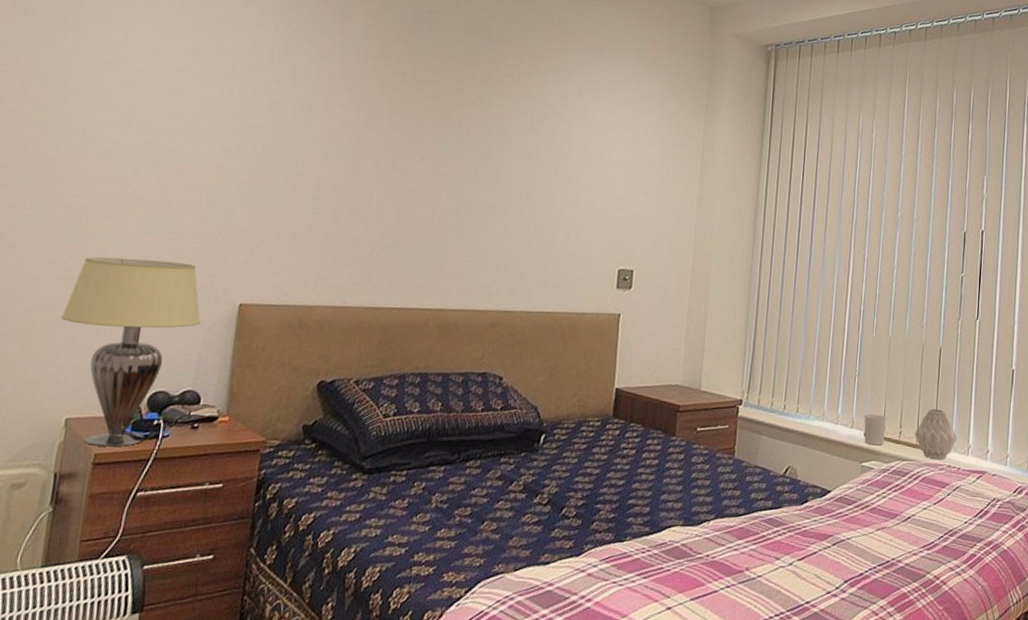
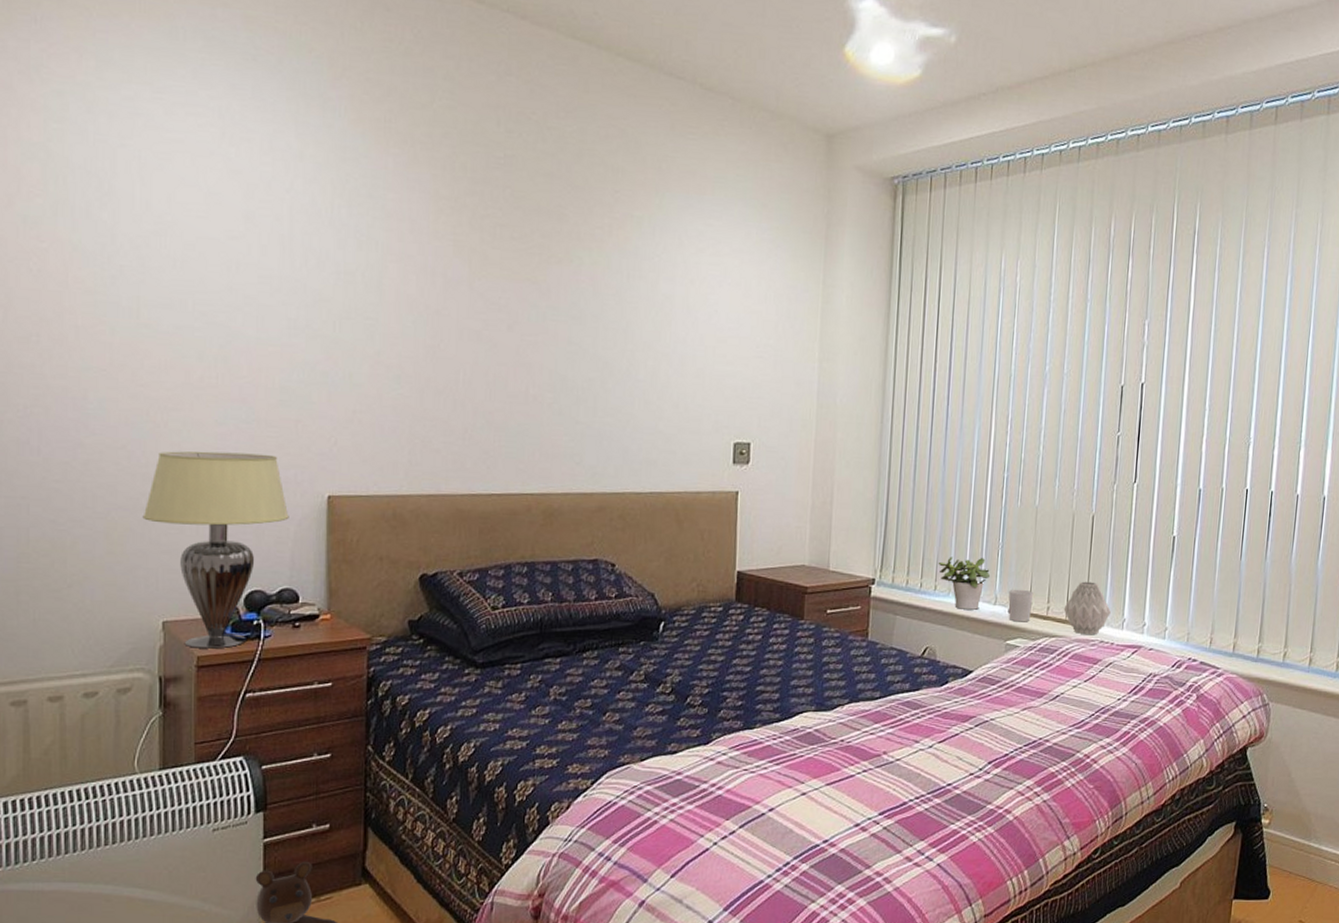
potted plant: none [800,381,847,432] -> present [938,557,990,610]

